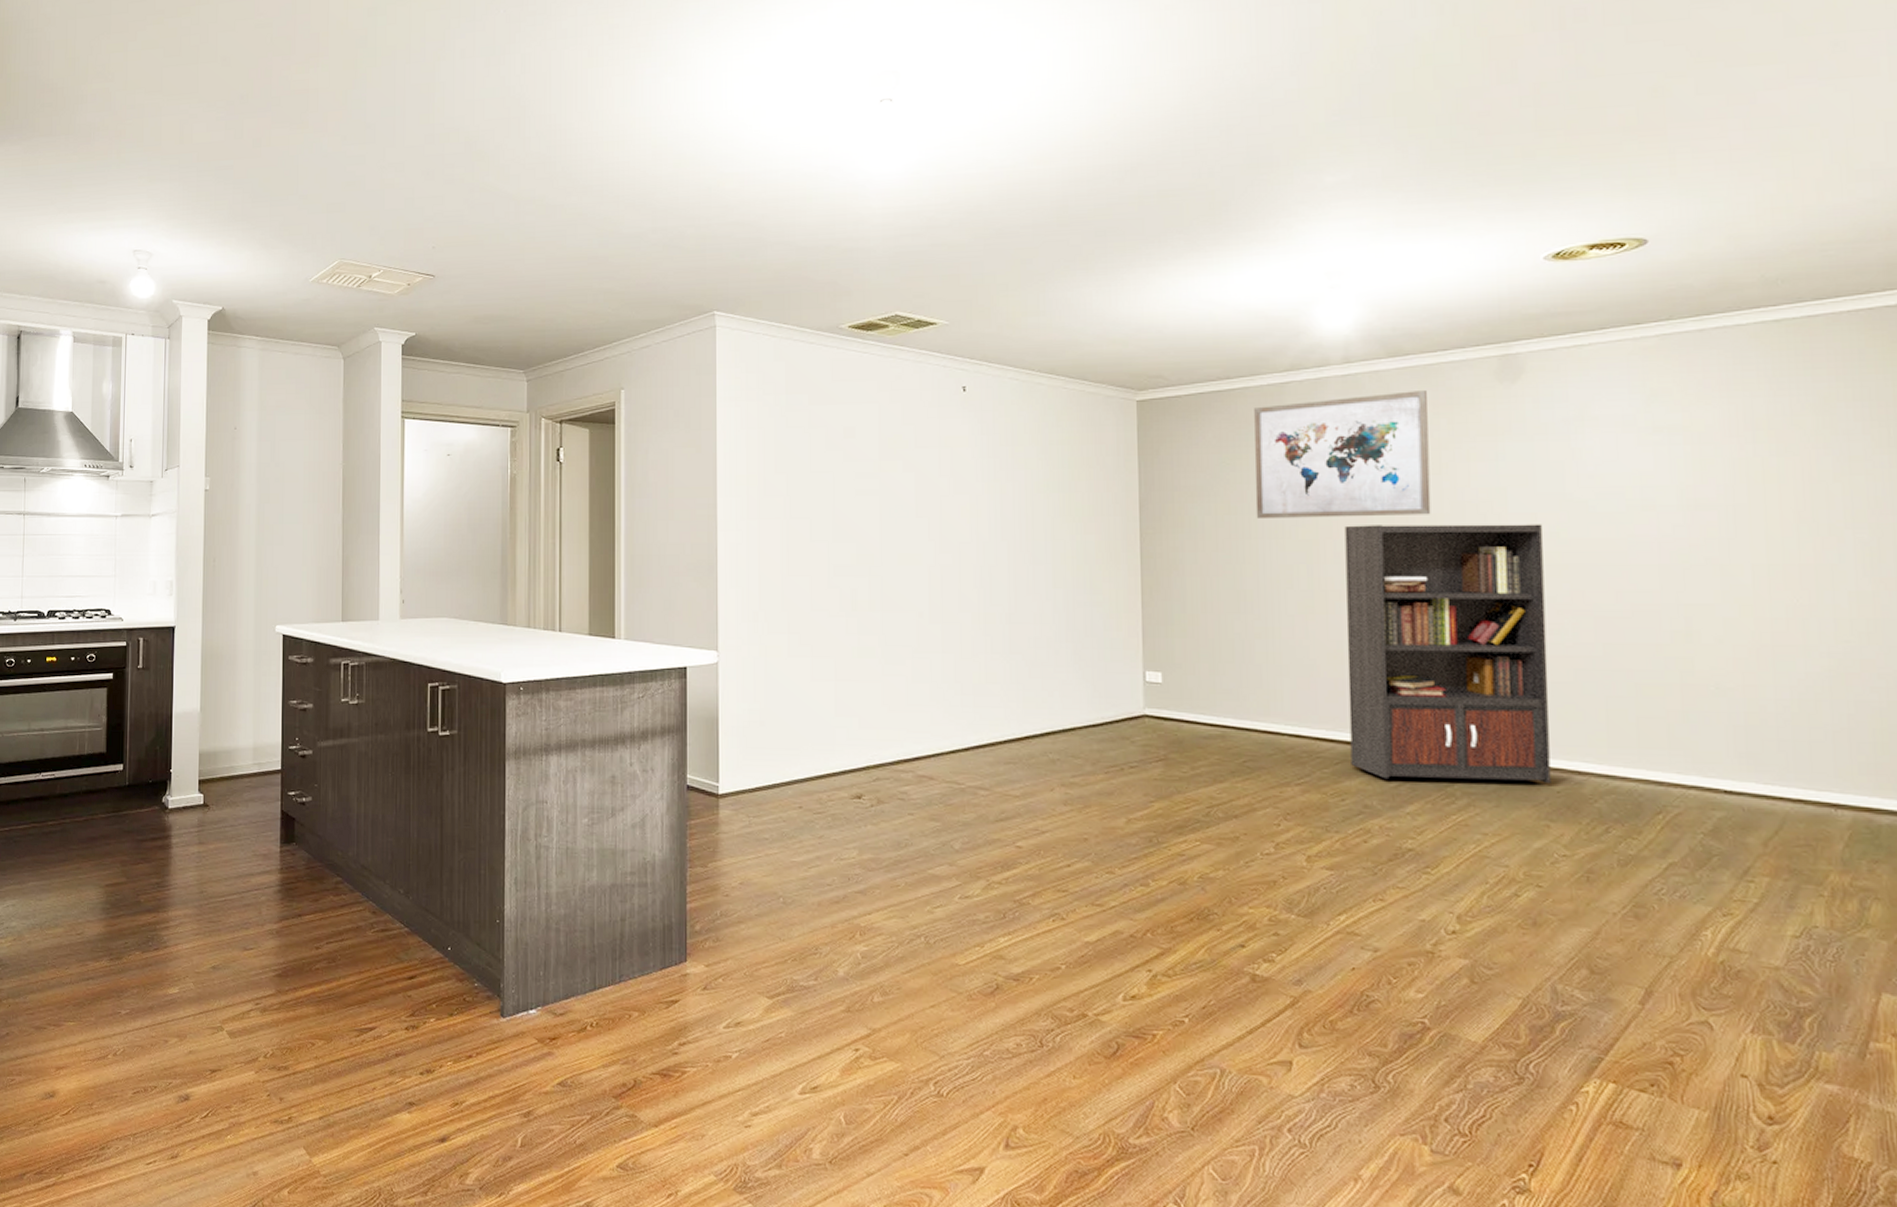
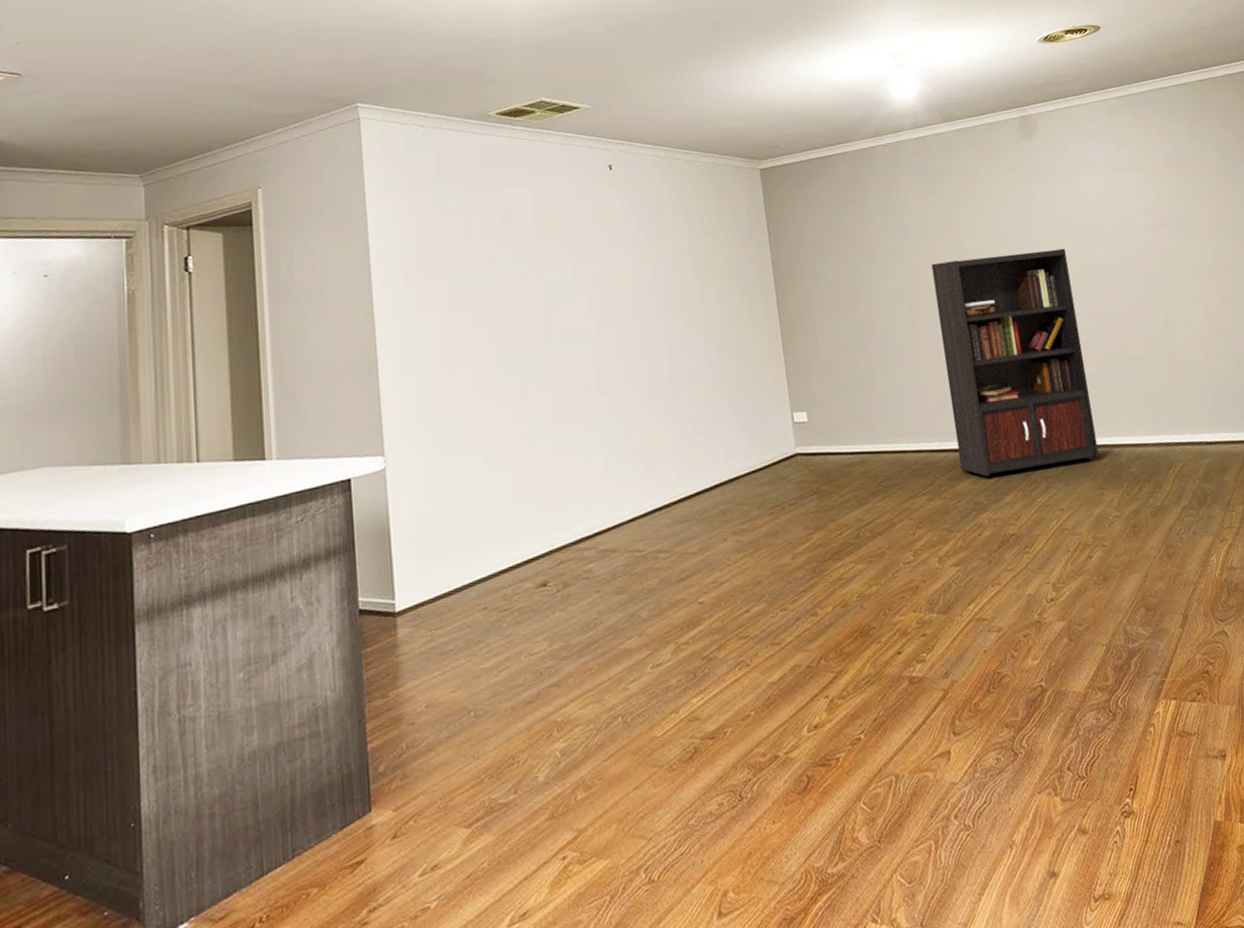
wall art: present [1254,391,1431,518] -> none [853,148,991,264]

